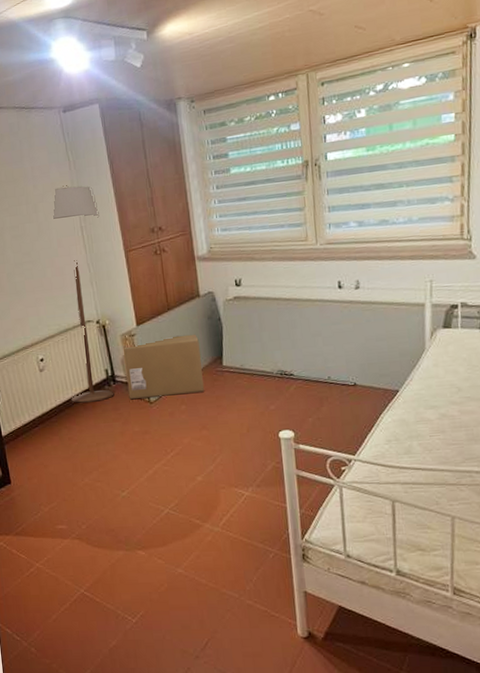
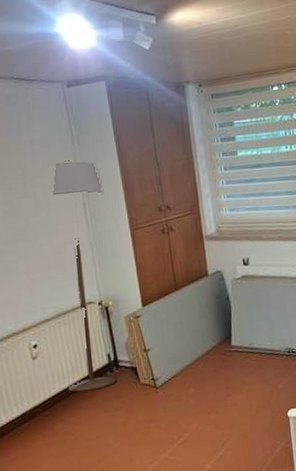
box: present [123,334,204,400] -> none [128,314,213,386]

